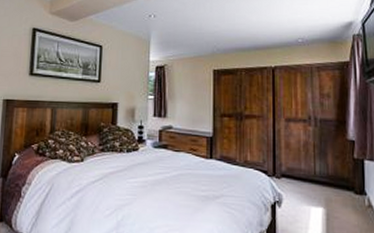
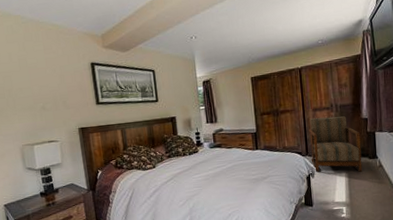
armchair: none [278,130,346,211] -> present [308,116,363,173]

